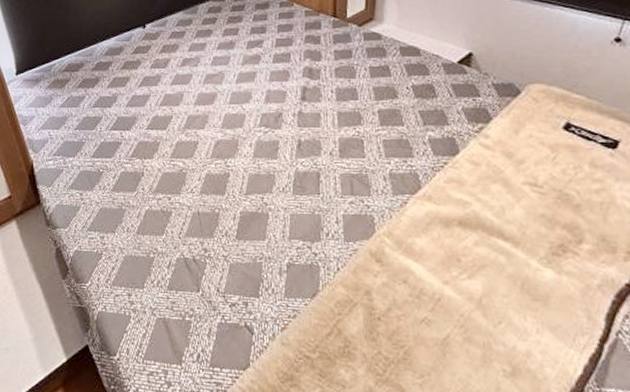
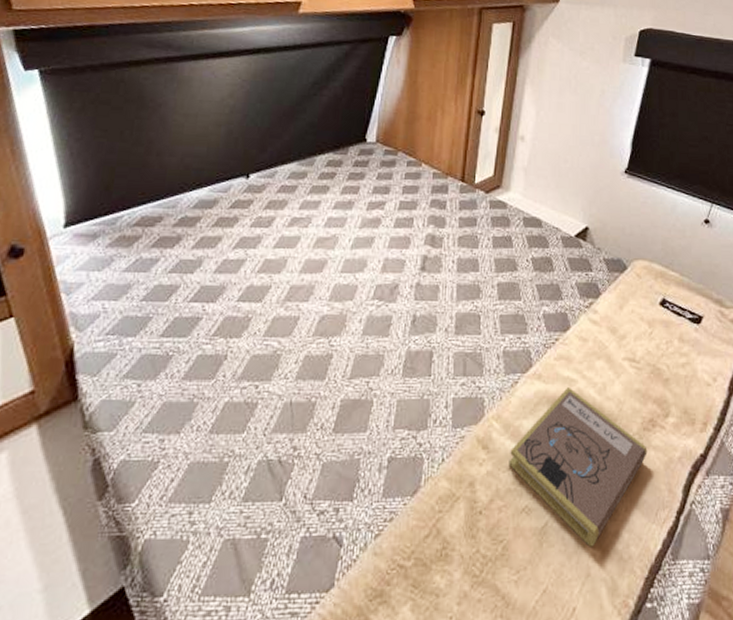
book: none [404,208,559,363] -> present [508,386,648,547]

